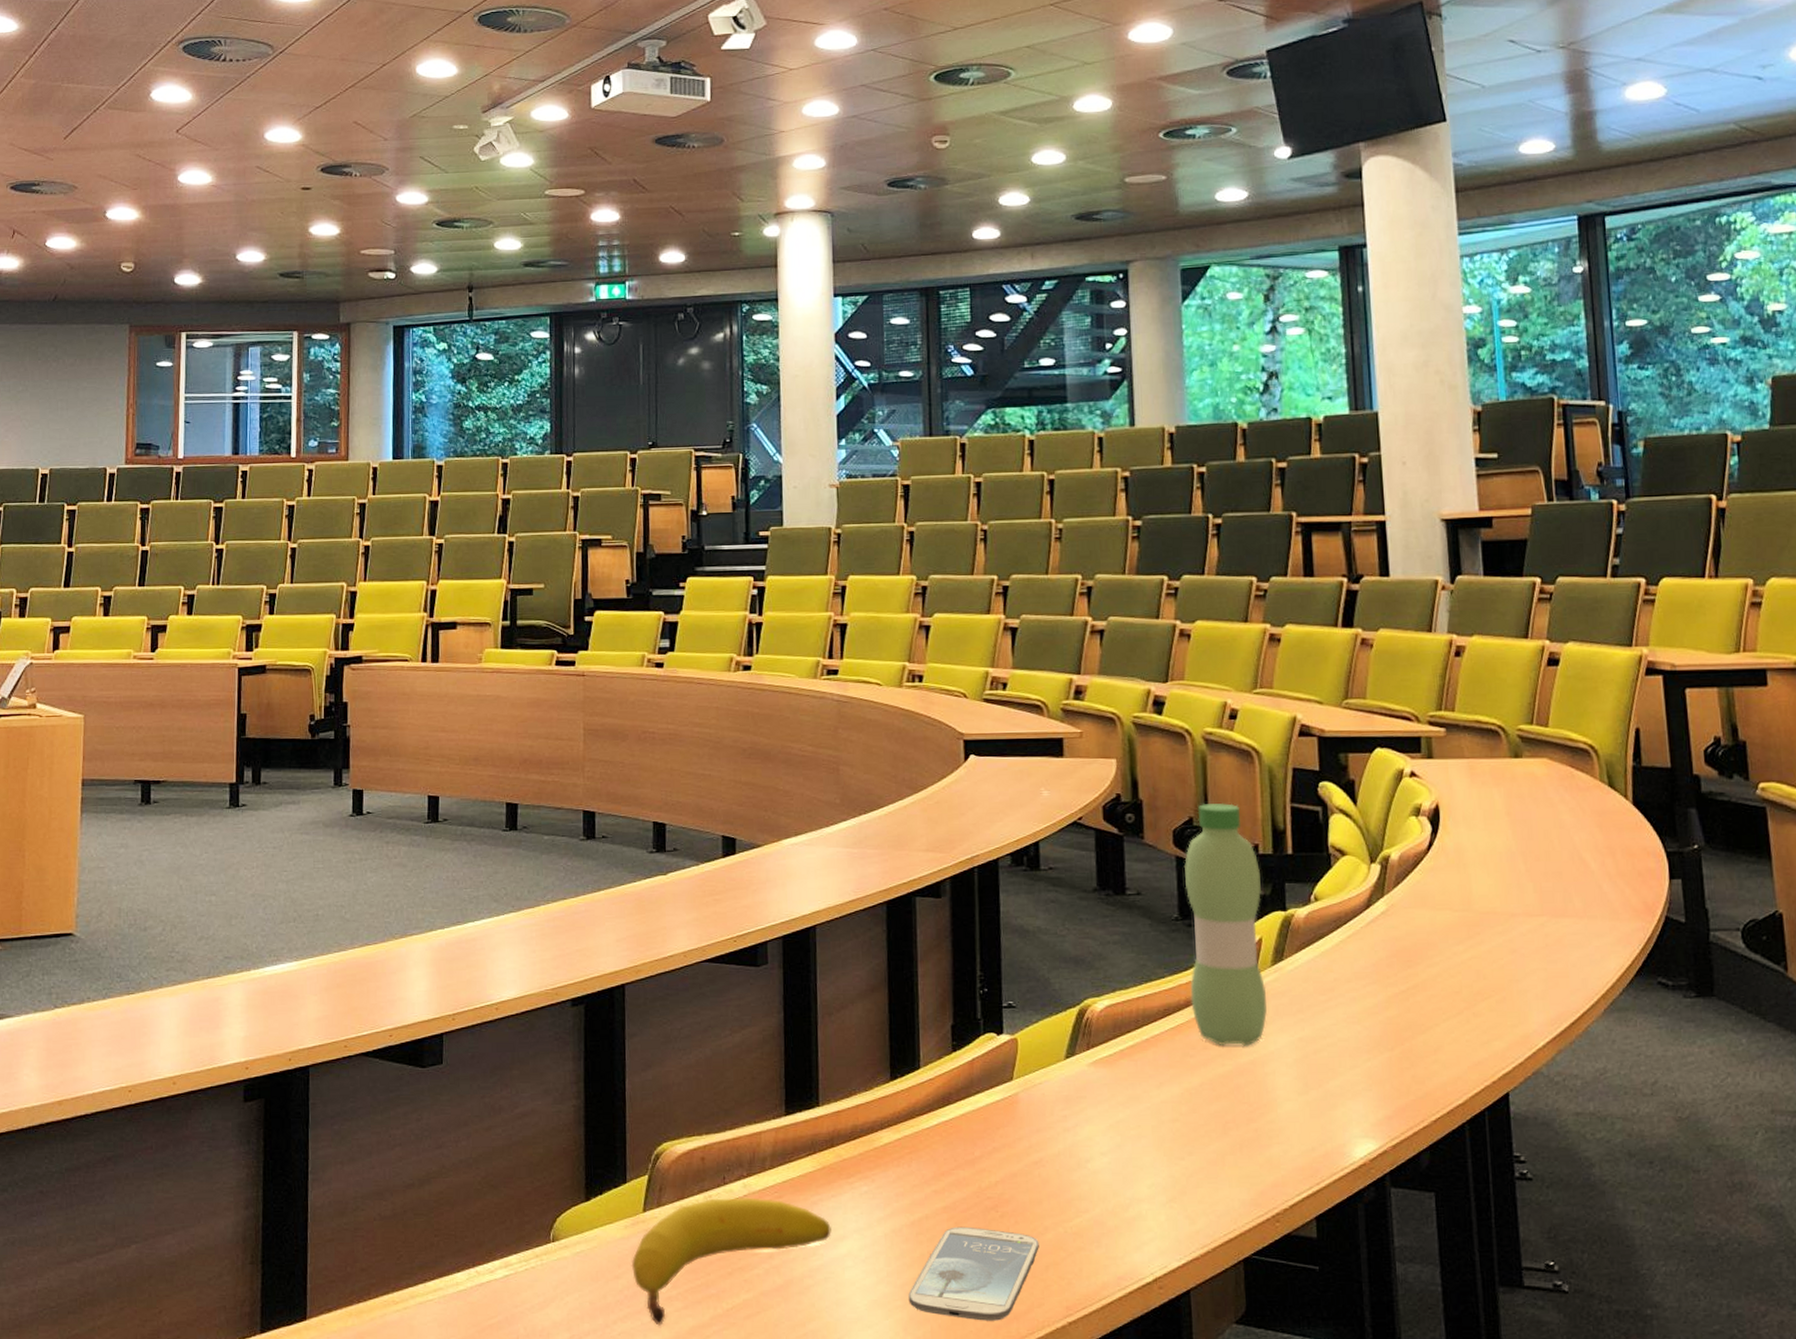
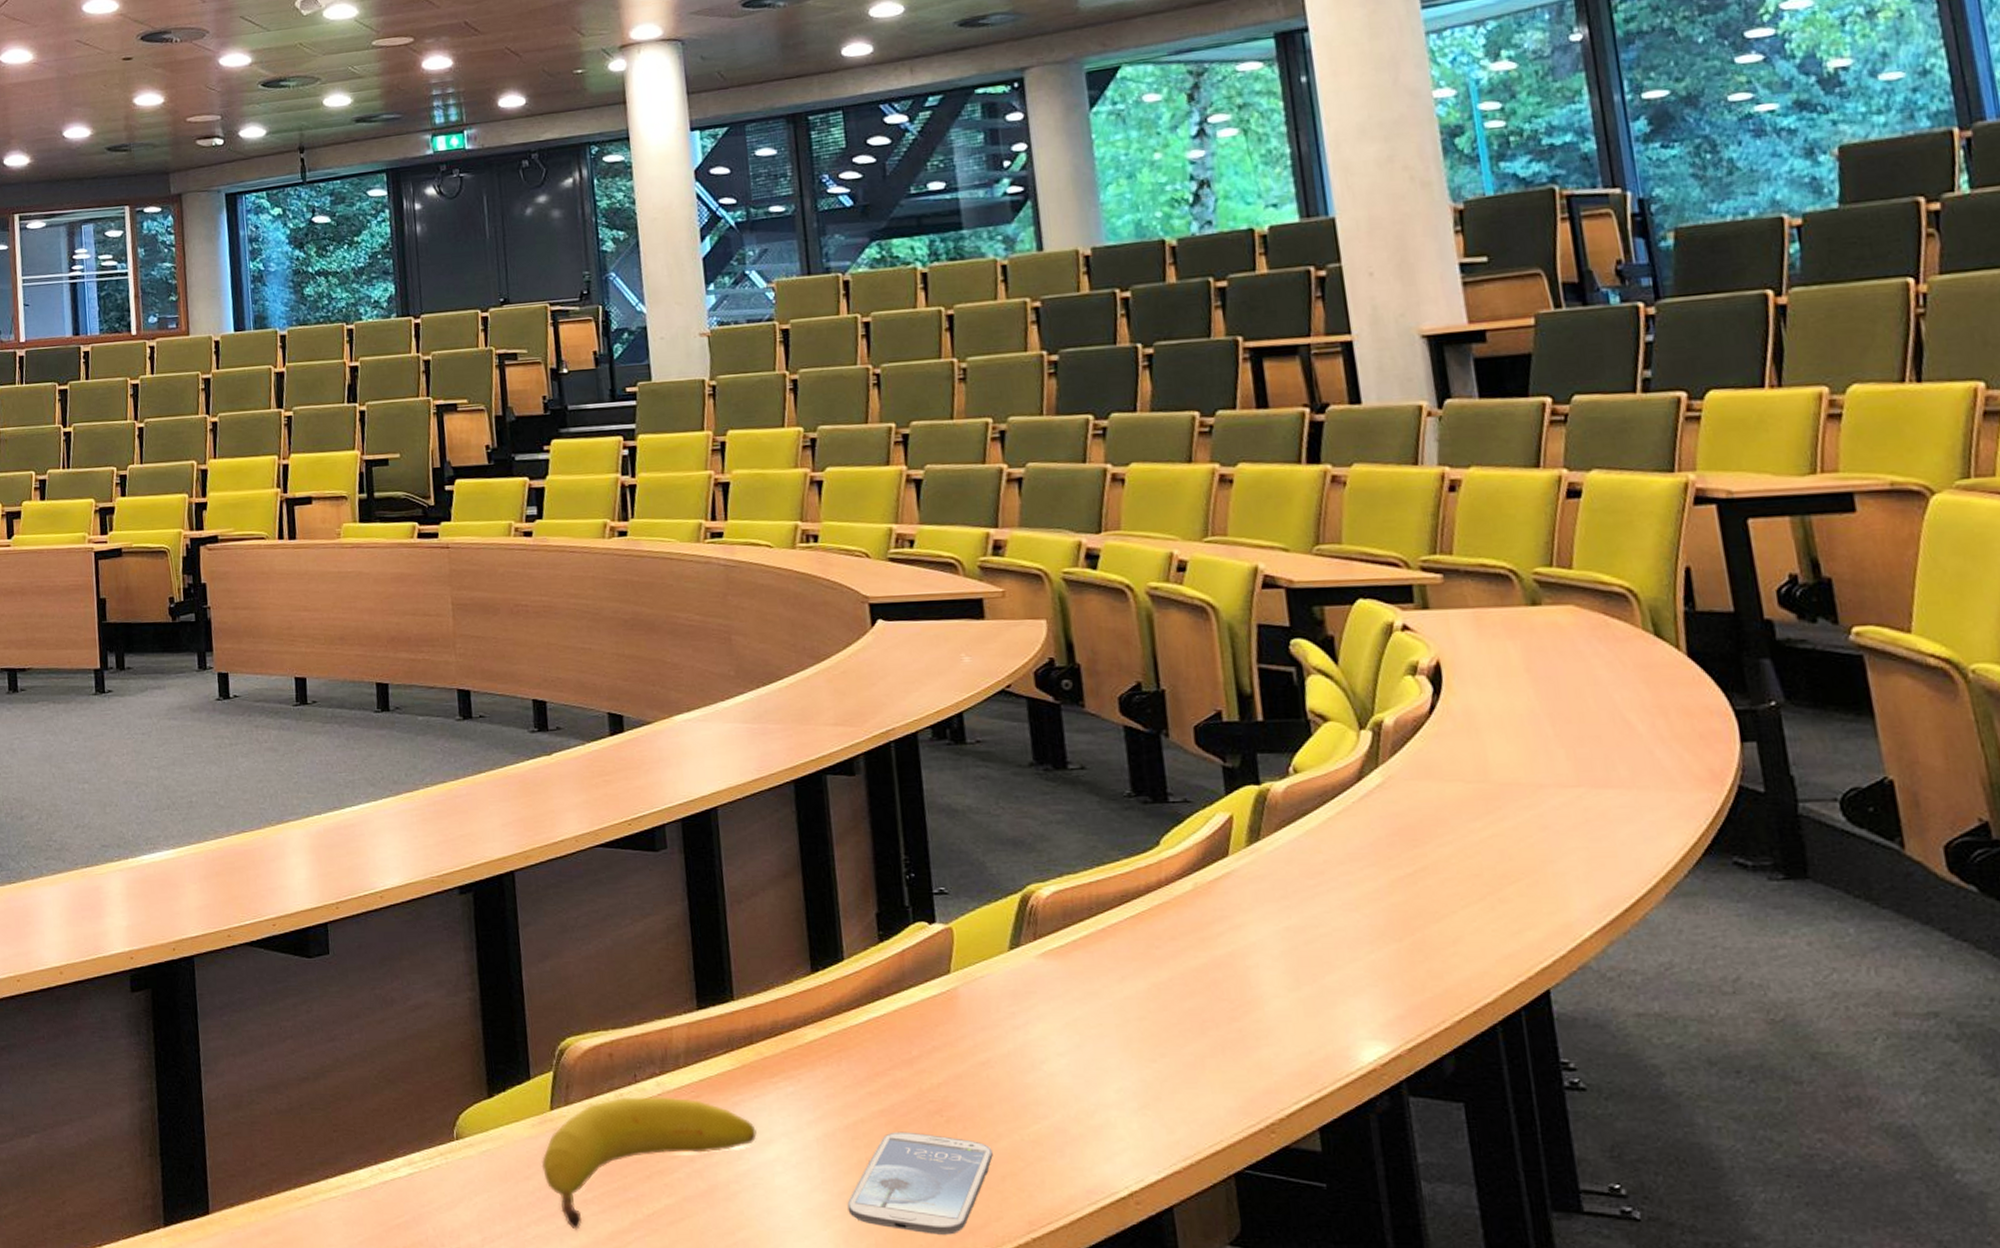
water bottle: present [1184,803,1267,1046] -> none [1135,666,1245,936]

